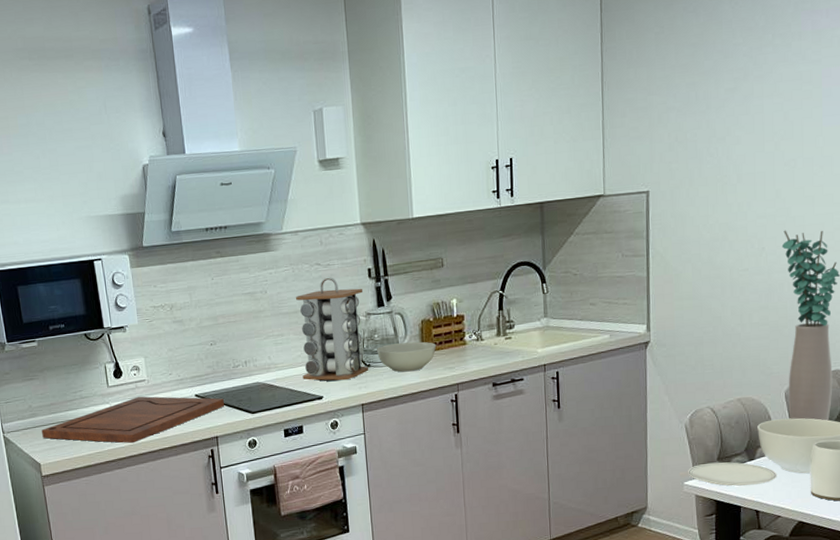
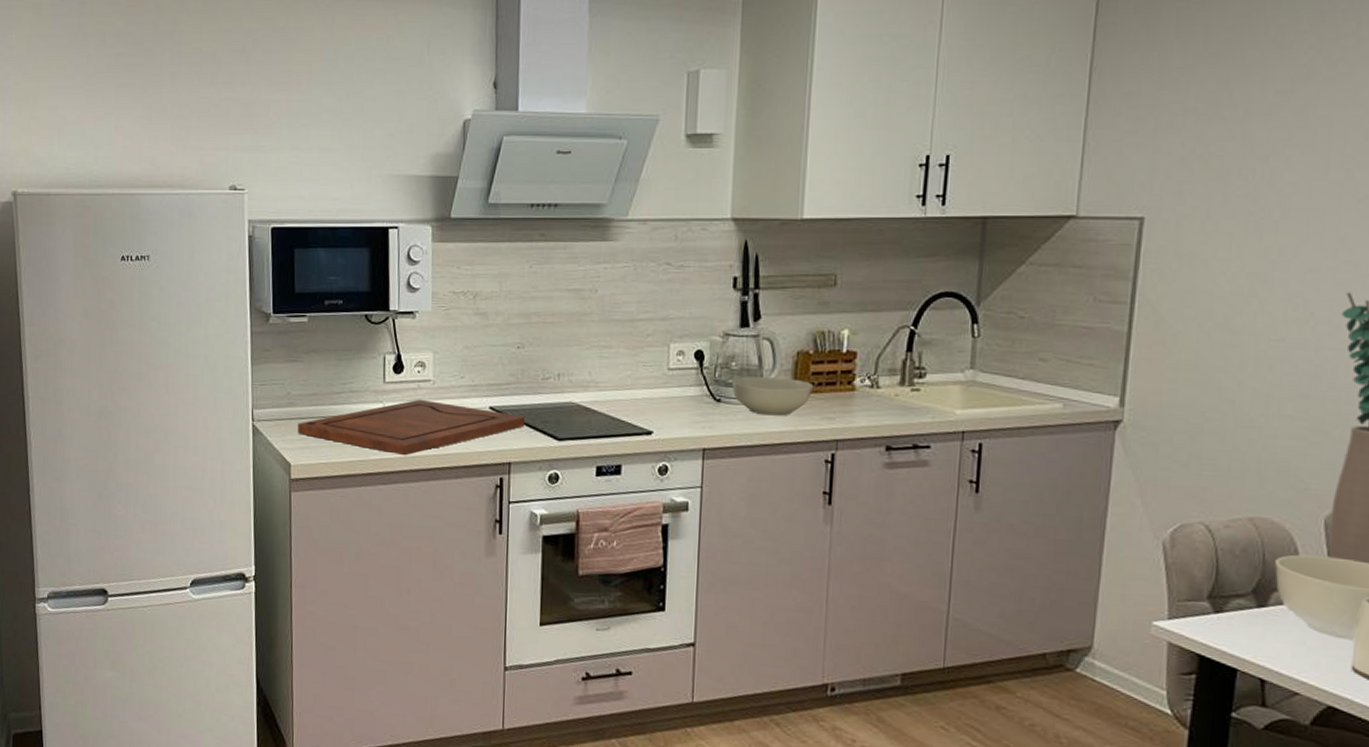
spice rack: present [295,277,368,382] -> none [629,282,724,416]
plate: present [688,462,777,487] -> none [1160,600,1300,644]

